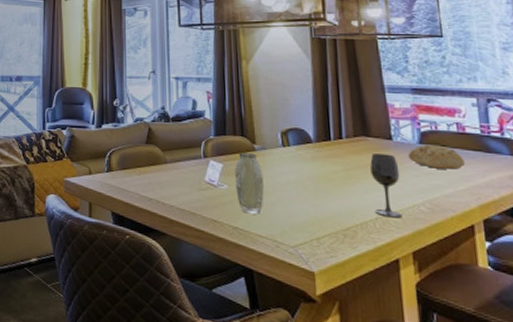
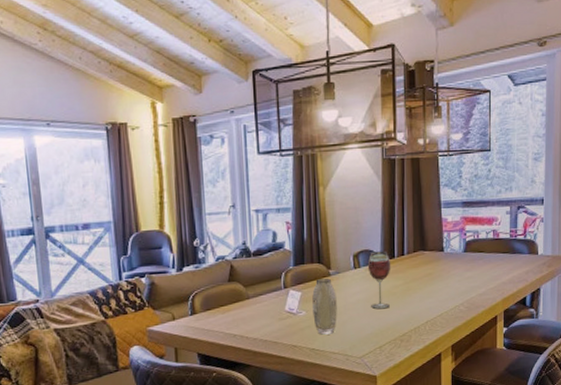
wineglass: none [298,131,328,196] -> present [367,251,391,309]
wine glass: present [370,154,402,218] -> none [425,264,447,320]
bread: present [407,144,466,170] -> none [454,251,497,273]

